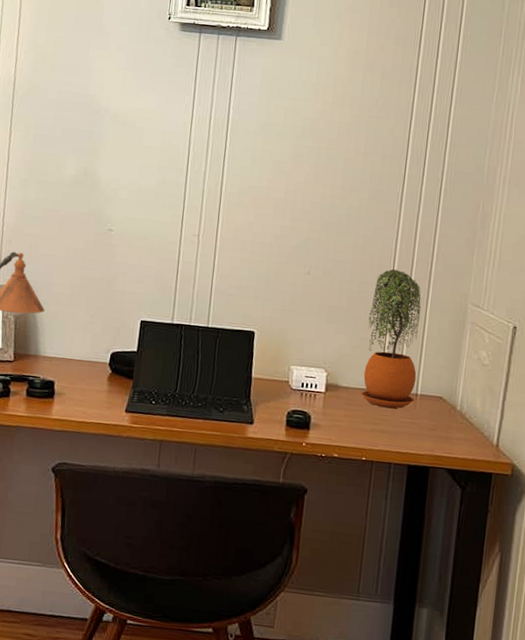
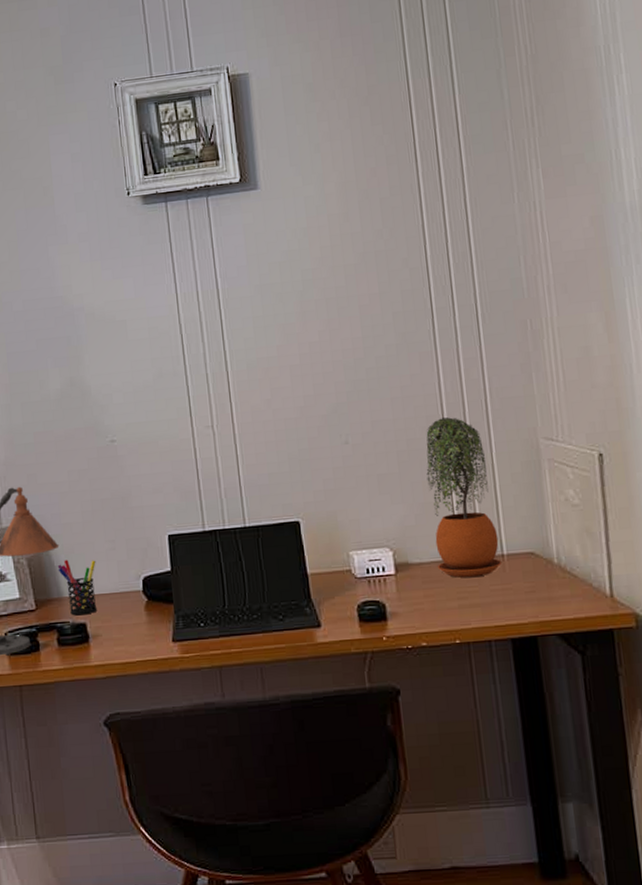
pen holder: none [39,323,74,374] -> present [57,559,98,616]

